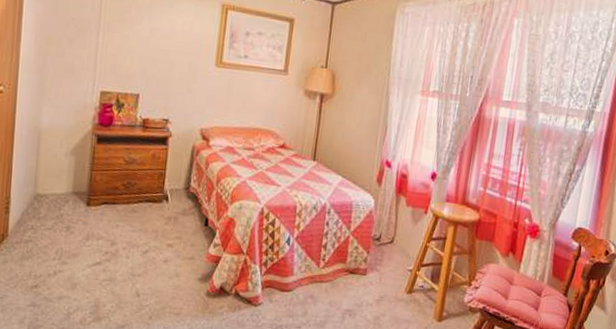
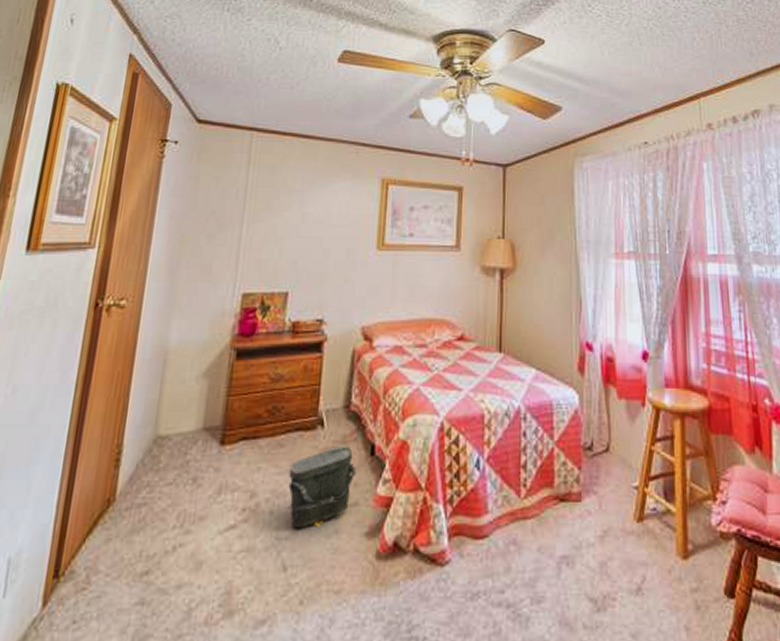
bag: none [140,215,194,270] -> present [288,445,357,529]

